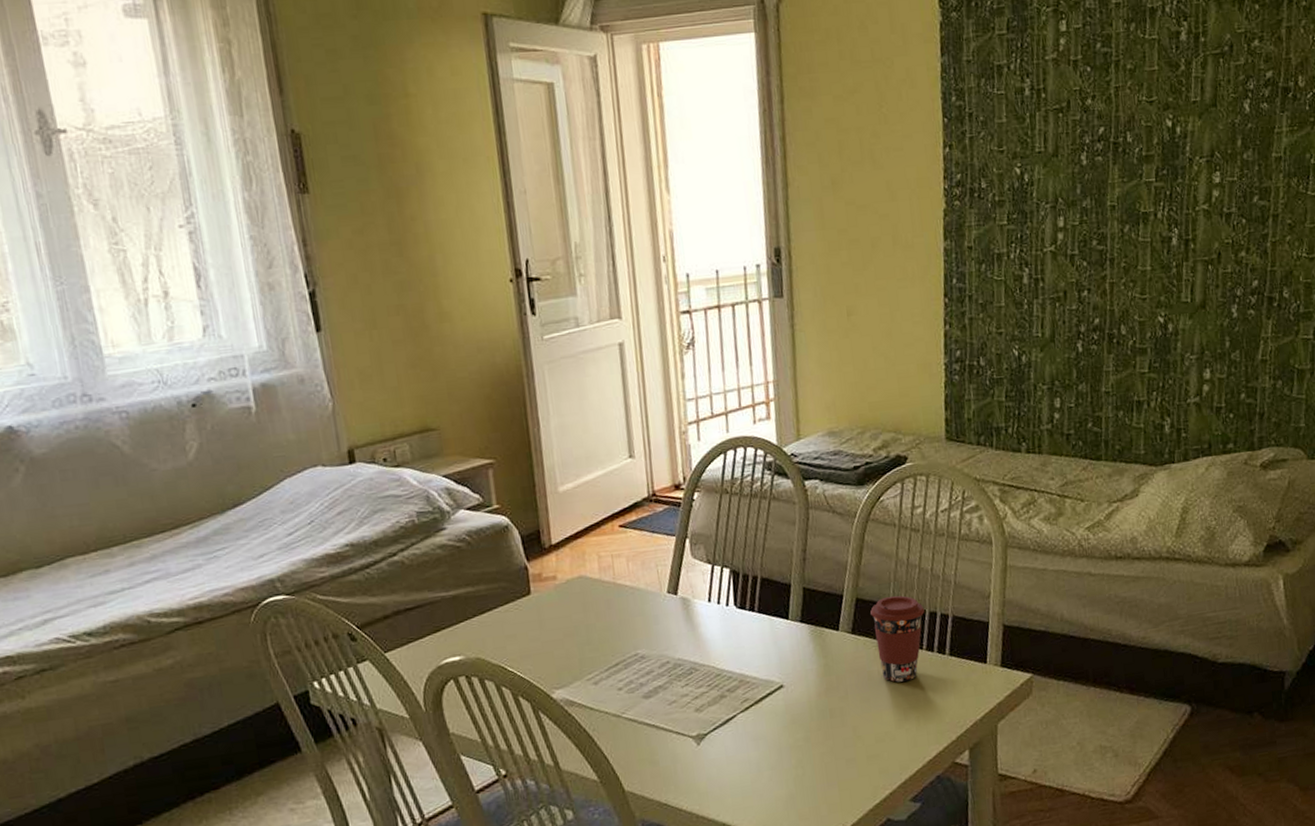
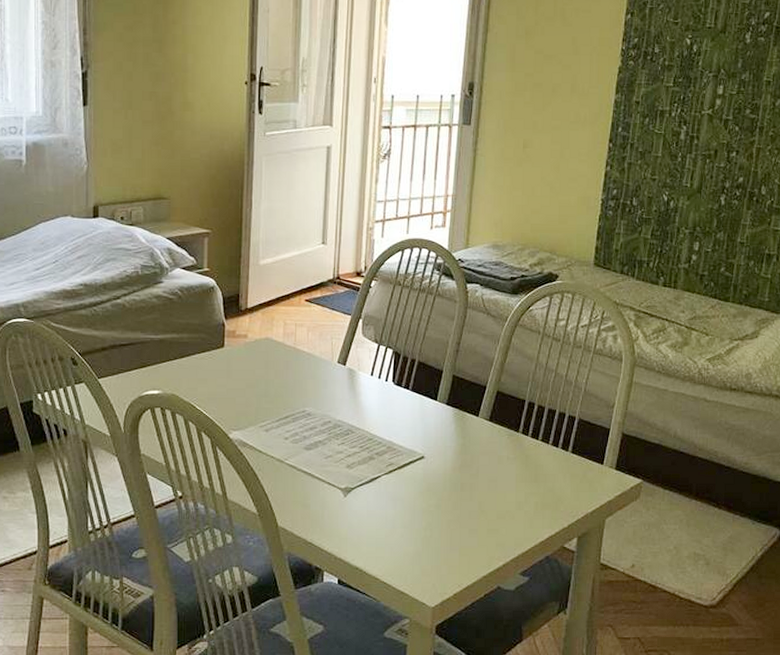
coffee cup: present [870,595,925,682] -> none [508,393,555,469]

